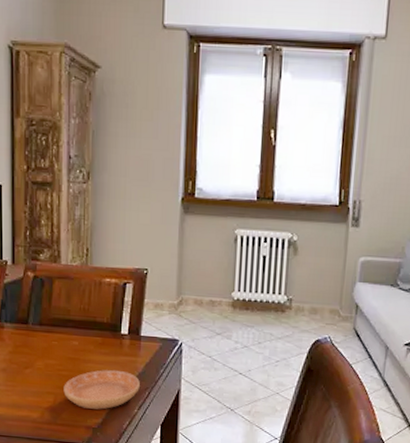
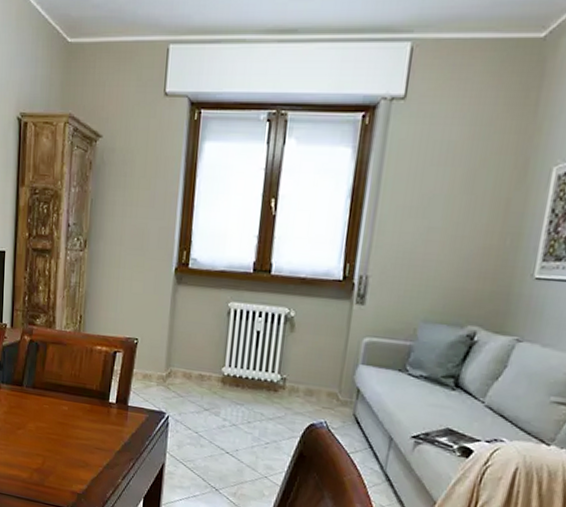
saucer: present [63,370,140,410] -> none [52,436,125,476]

